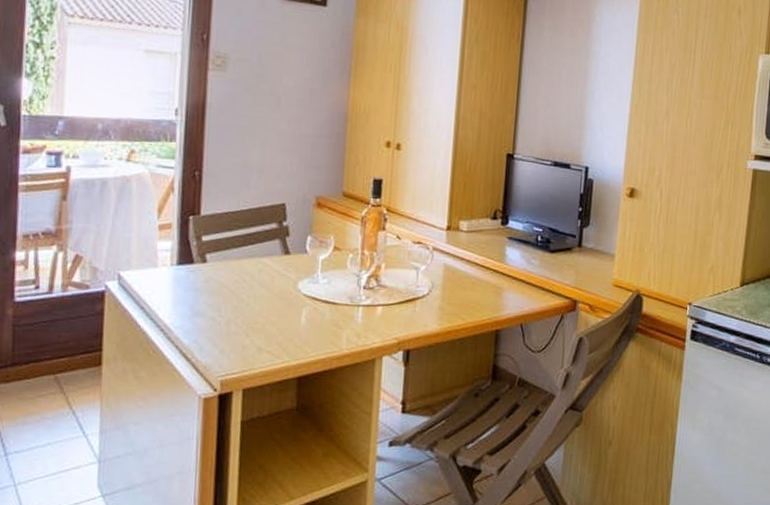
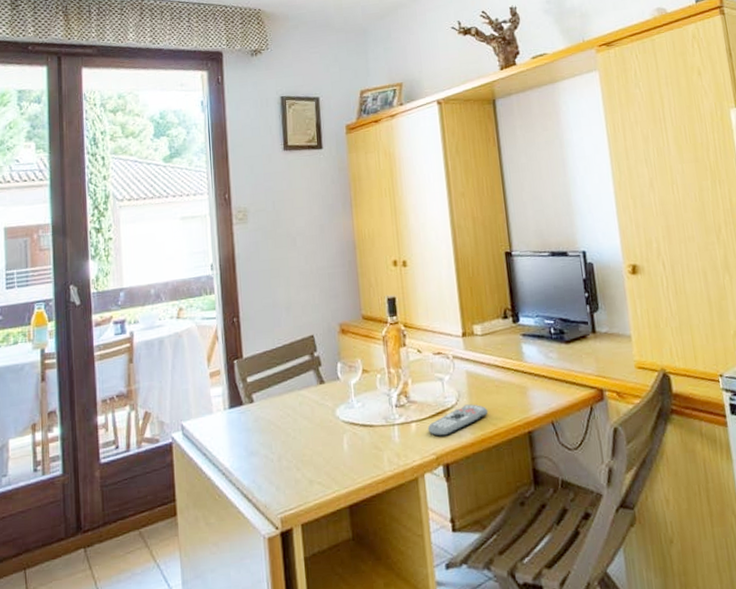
remote control: none [393,296,460,323] -> present [427,404,488,437]

